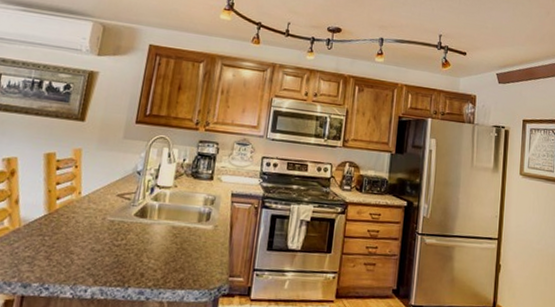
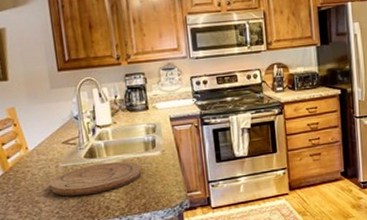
cutting board: none [89,224,189,257] -> present [50,161,142,197]

